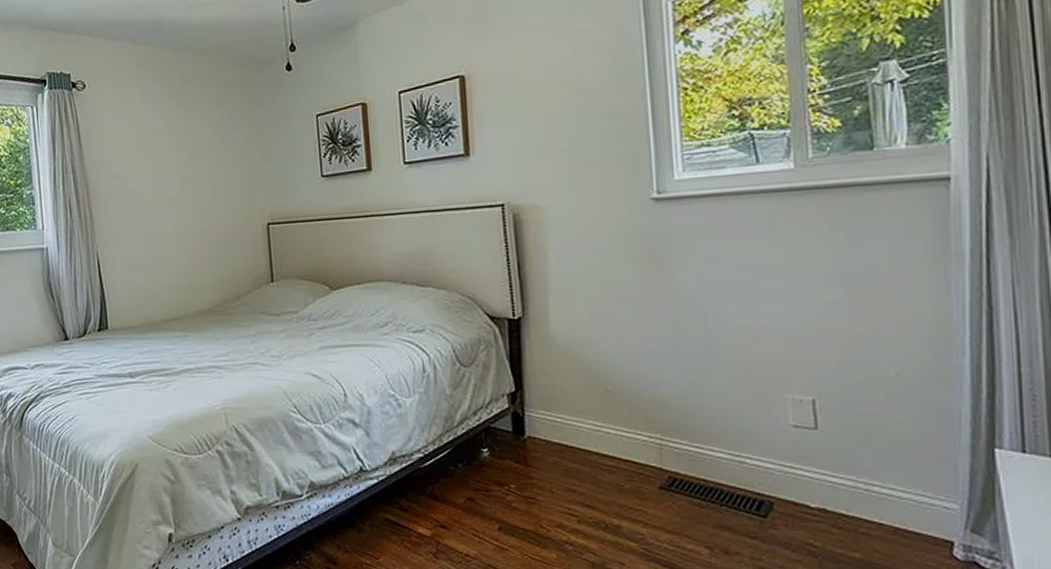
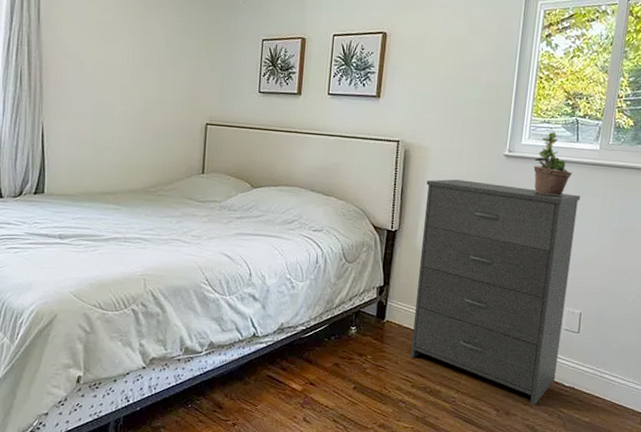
dresser: none [550,235,792,539] -> present [411,179,581,406]
potted plant: none [697,155,759,243] -> present [533,131,572,197]

